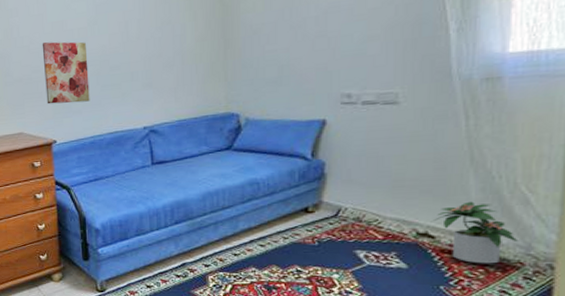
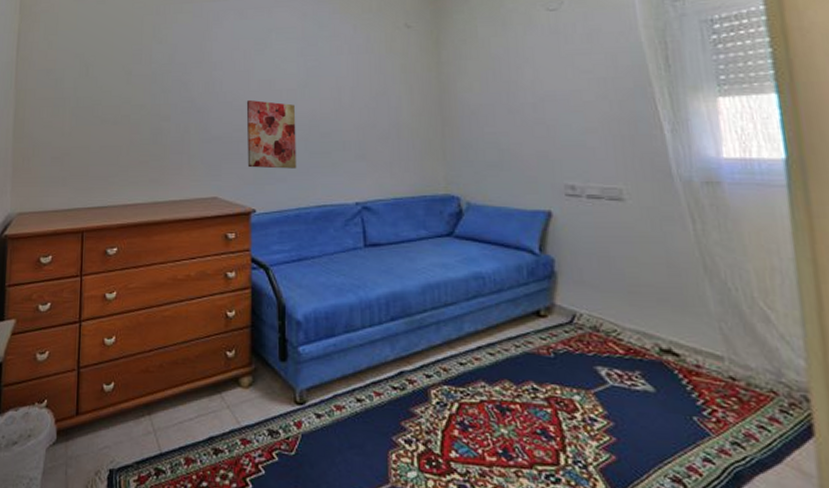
potted plant: present [434,201,519,264] -> none [675,315,767,392]

